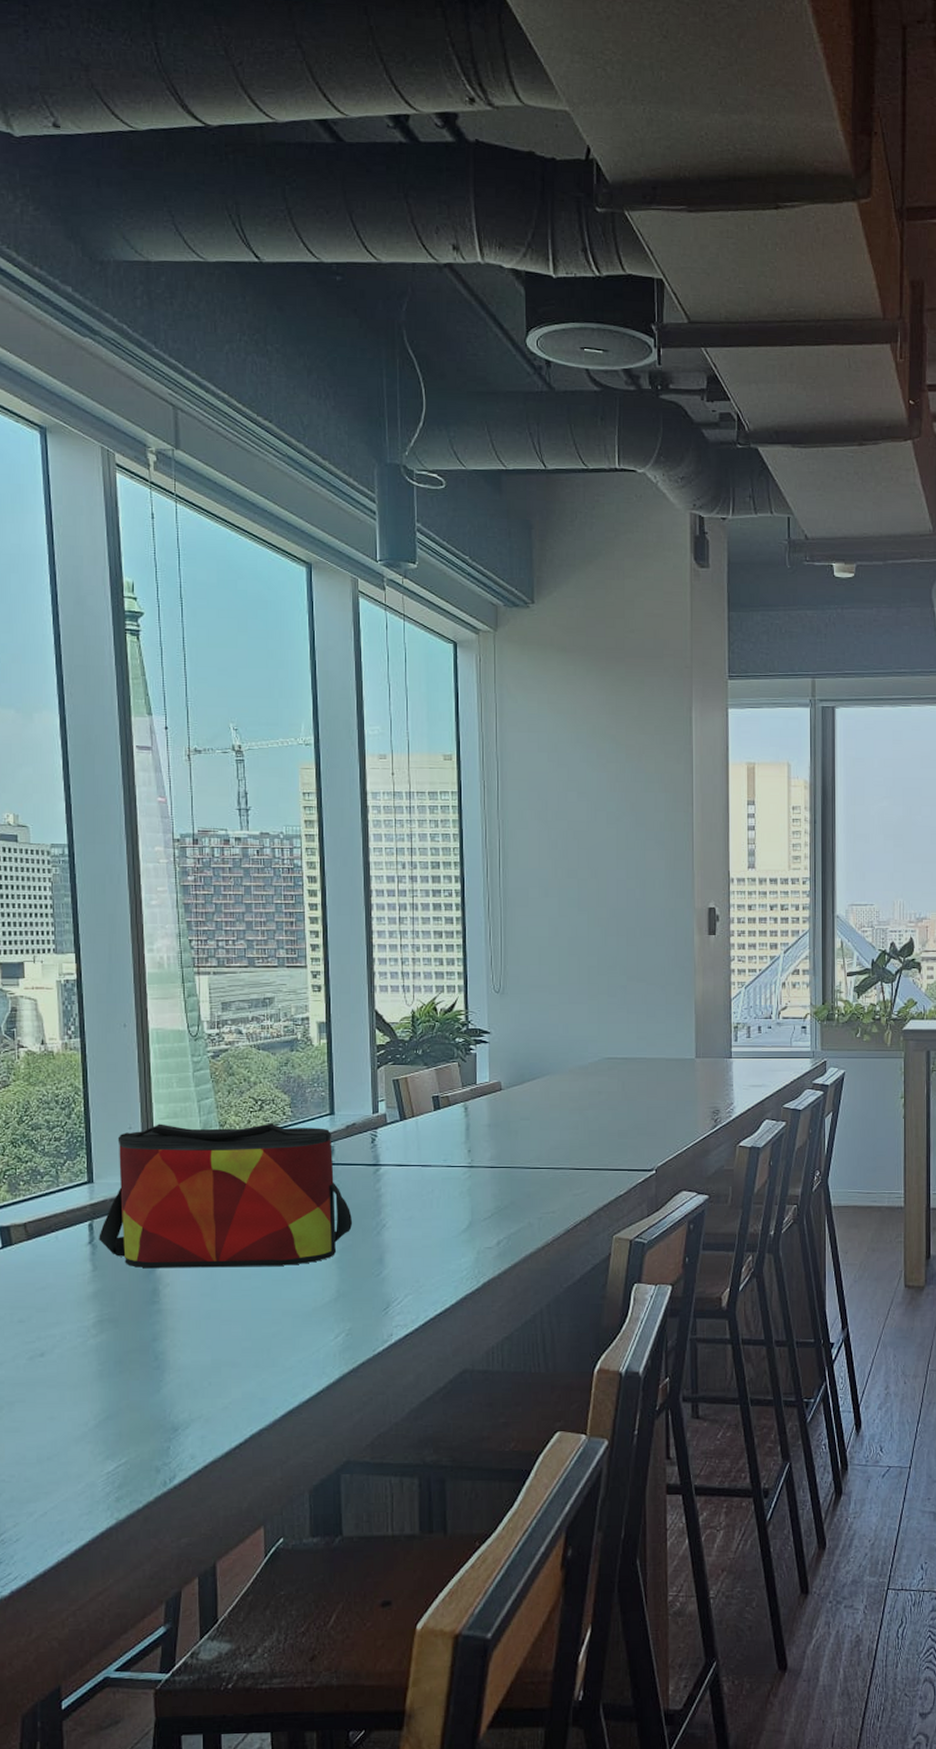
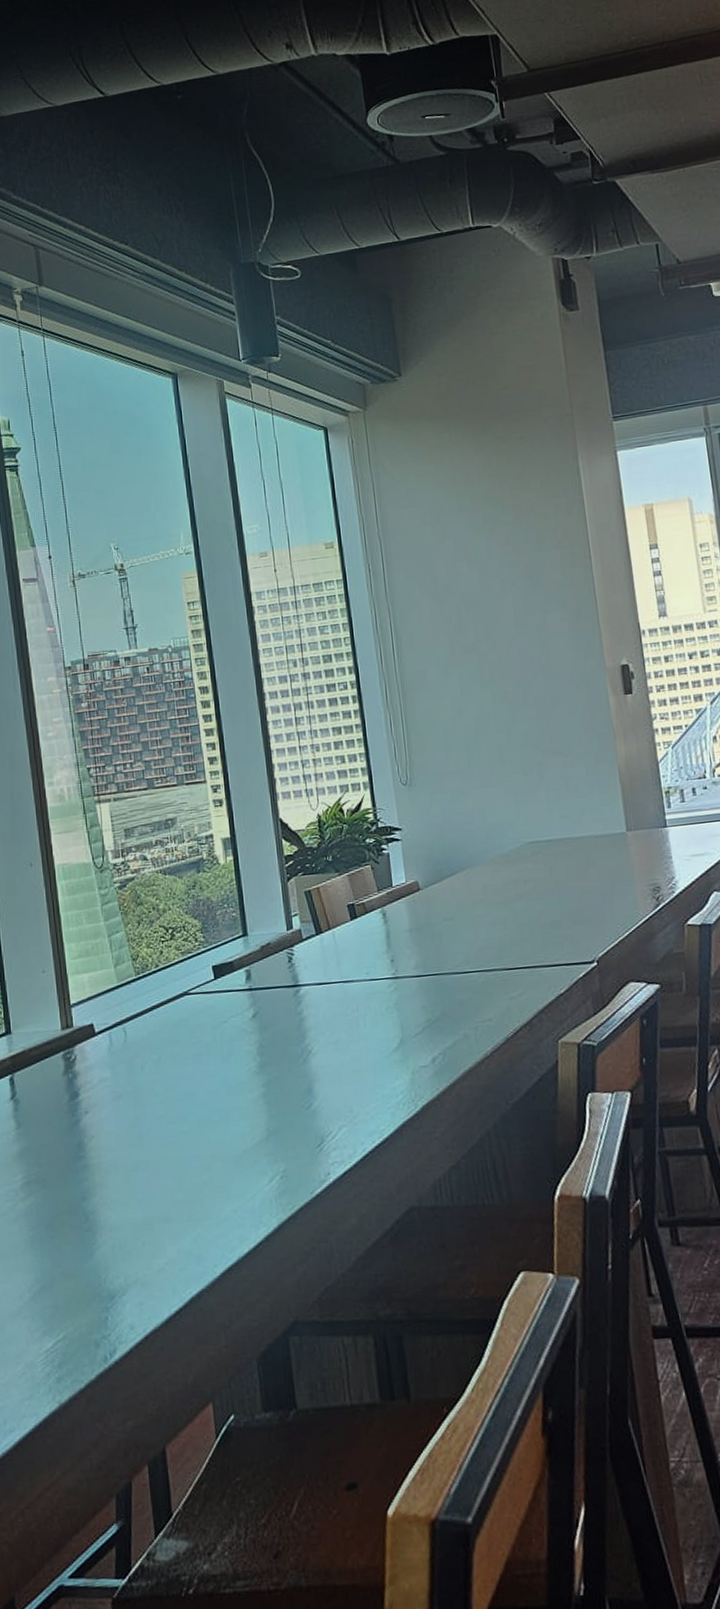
bag: present [99,1123,353,1269] -> none [20,951,277,1121]

